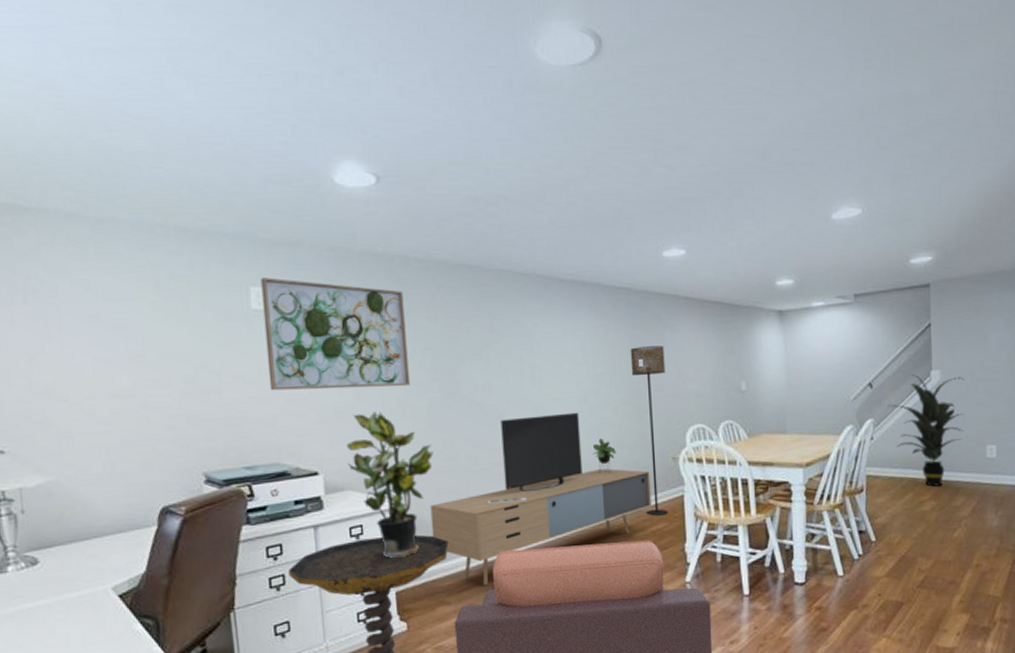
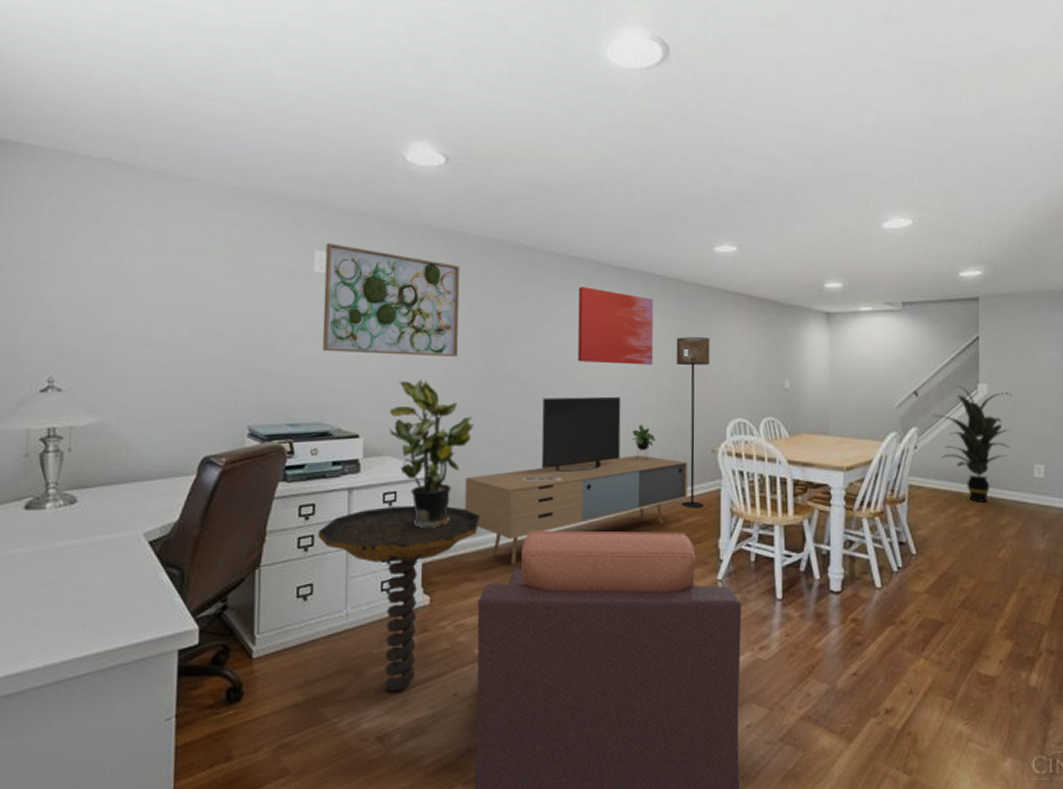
wall art: none [528,303,609,381] -> present [577,287,654,365]

